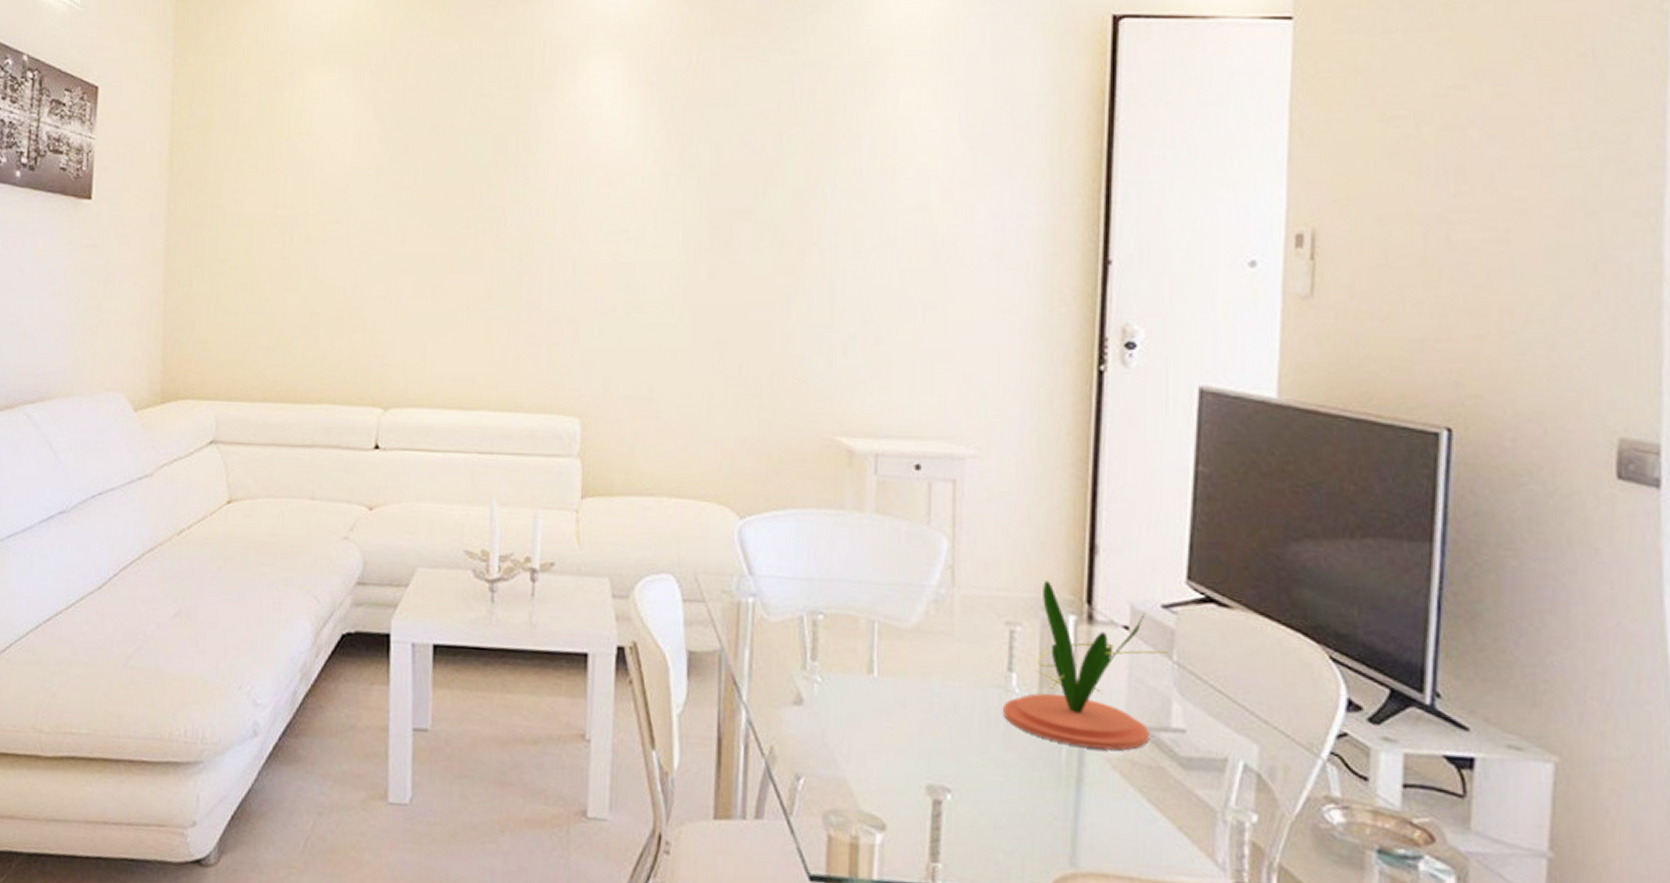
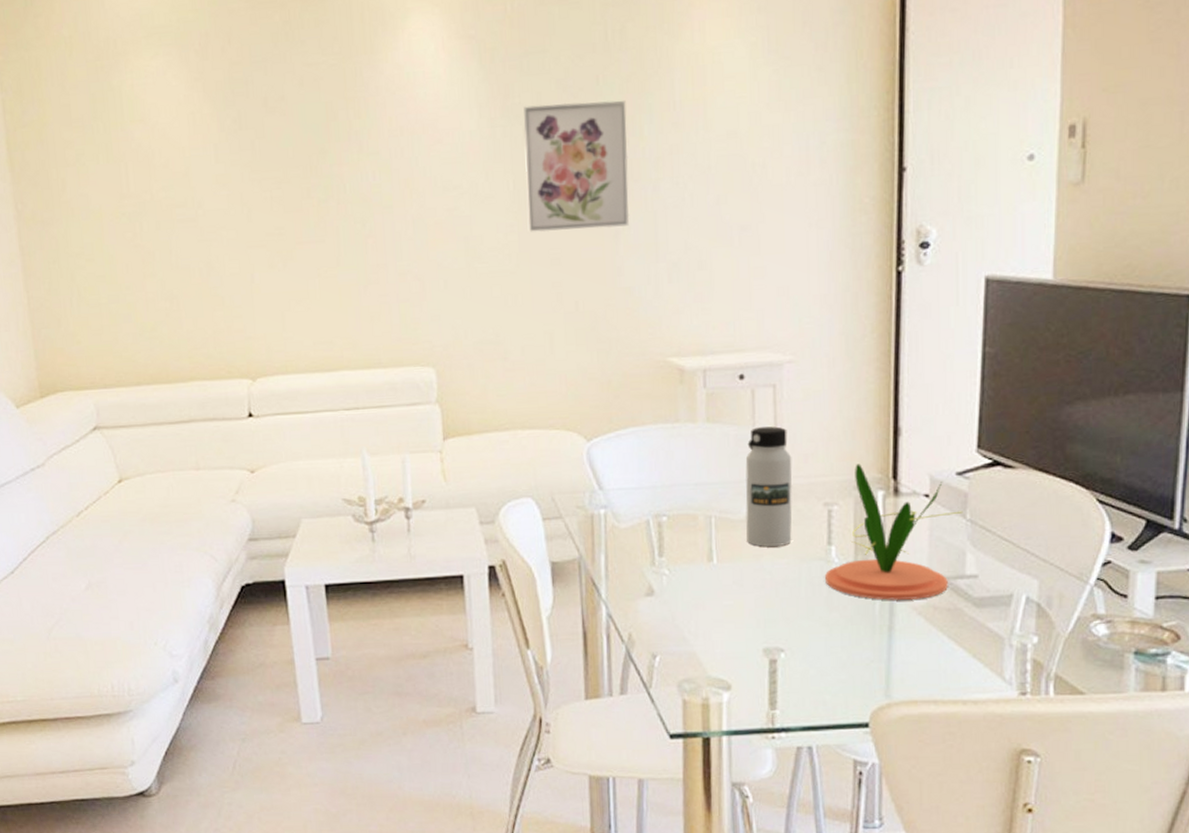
wall art: none [694,158,809,291] -> present [523,100,630,233]
water bottle: none [914,525,971,666] -> present [745,426,792,547]

